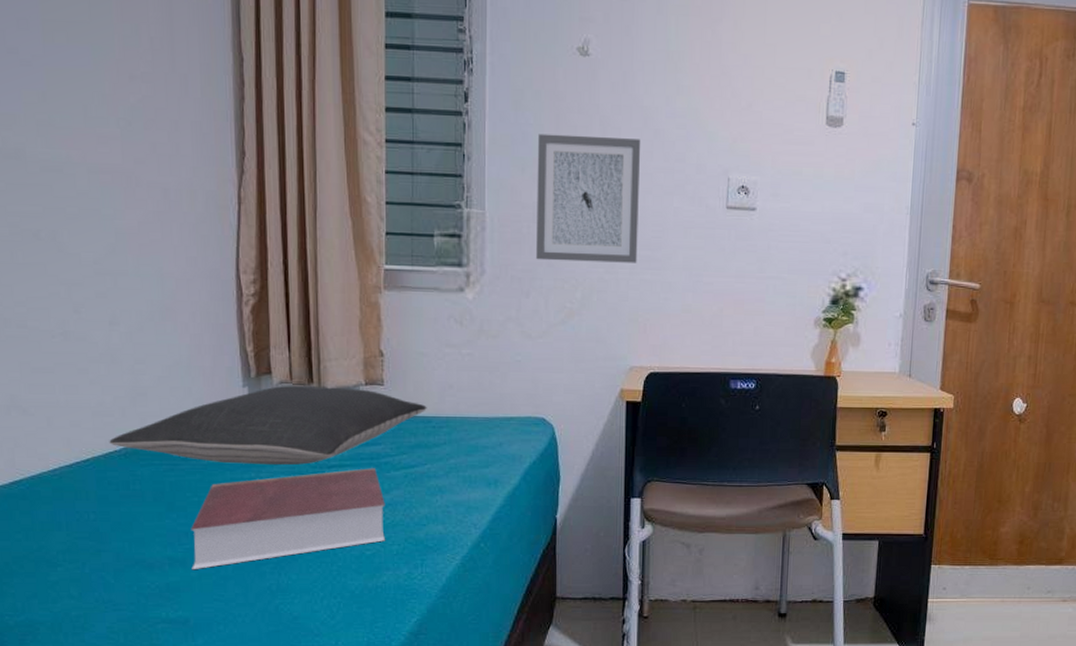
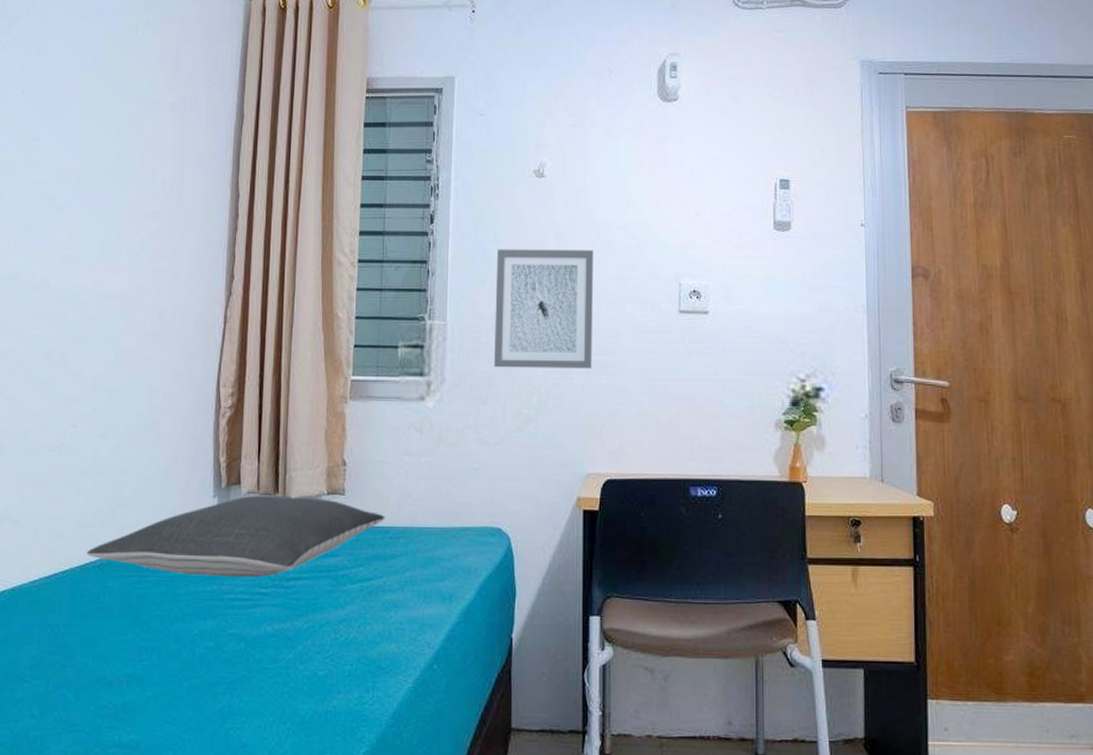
book: present [191,468,386,569] -> none [148,581,340,688]

